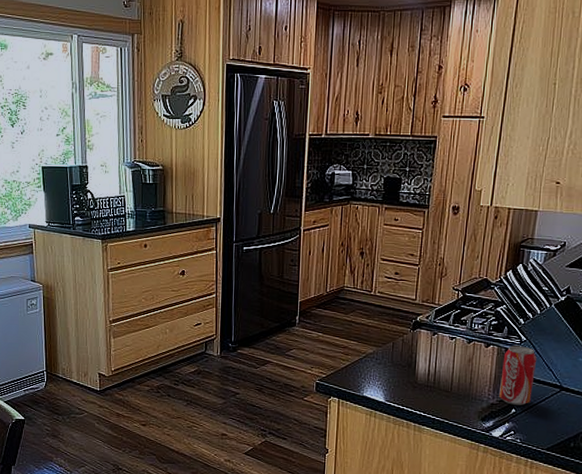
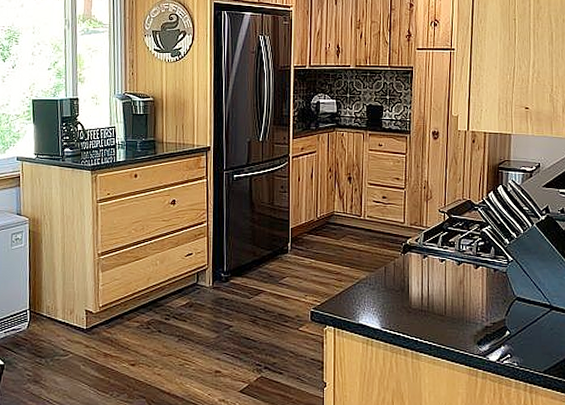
beverage can: present [499,345,537,405] -> none [492,266,525,327]

